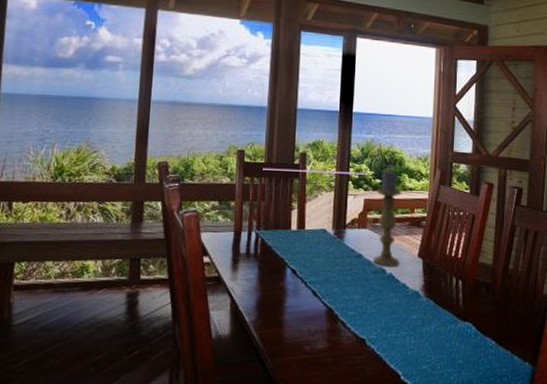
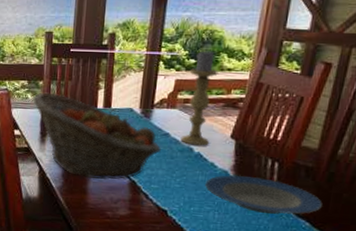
fruit basket: none [223,214,355,308] -> present [32,92,161,180]
plate: none [399,295,503,334] -> present [205,174,323,215]

